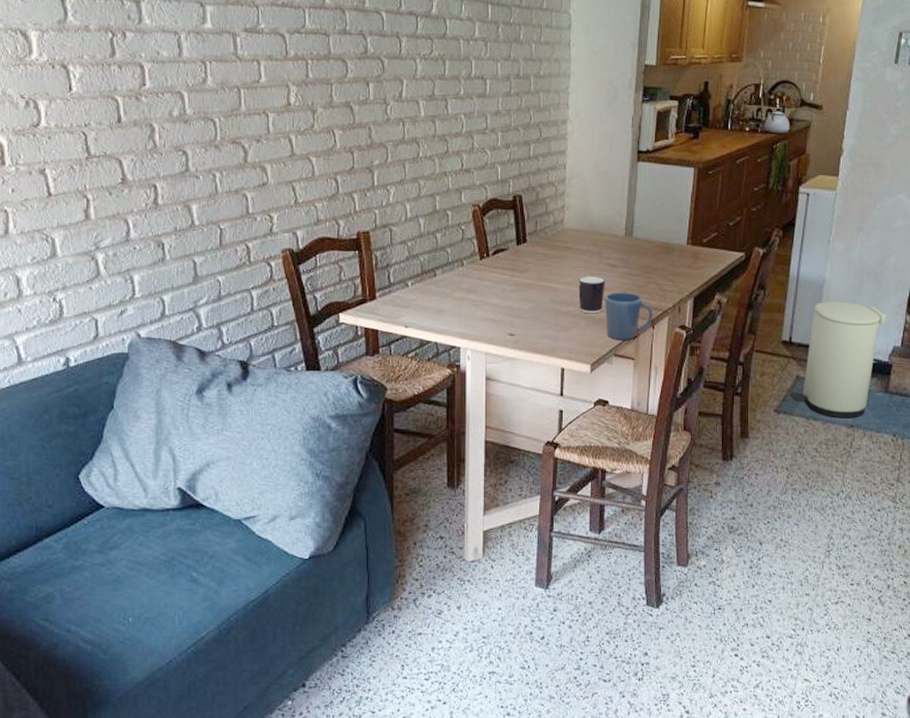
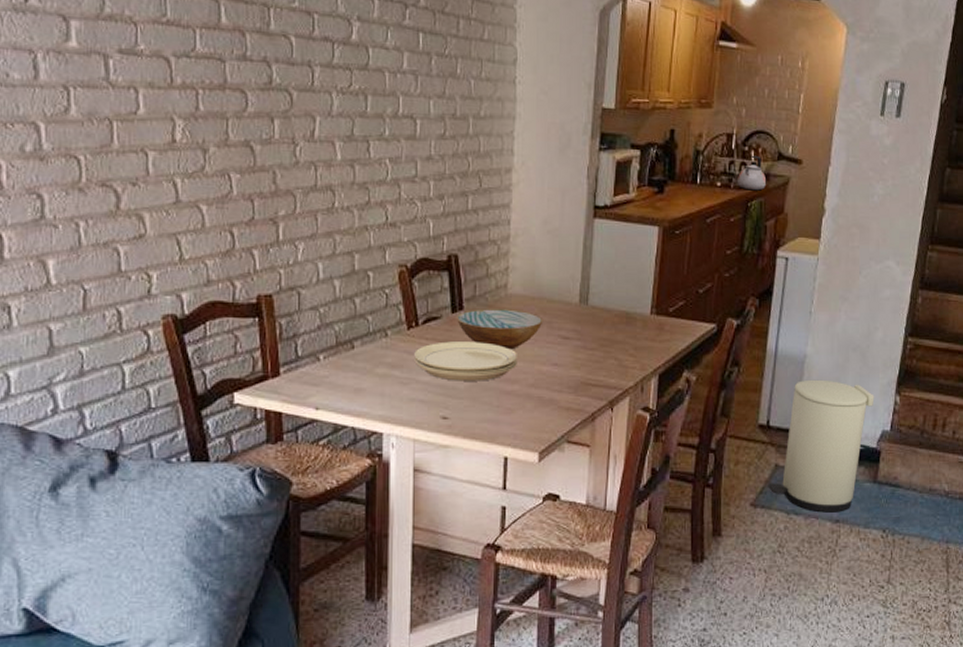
plate: none [486,270,572,304] -> present [414,341,517,381]
bowl: none [520,241,594,276] -> present [455,309,543,350]
mug: present [578,277,605,314] -> none [524,350,556,394]
mug: present [604,292,653,340] -> none [555,368,611,424]

